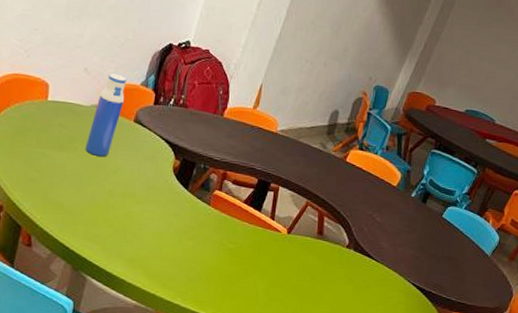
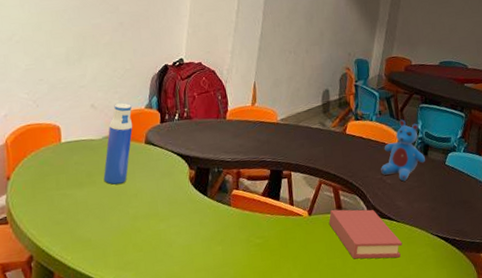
book: none [306,233,377,296] -> present [328,209,403,260]
stuffed toy: none [373,160,425,224] -> present [381,119,426,182]

